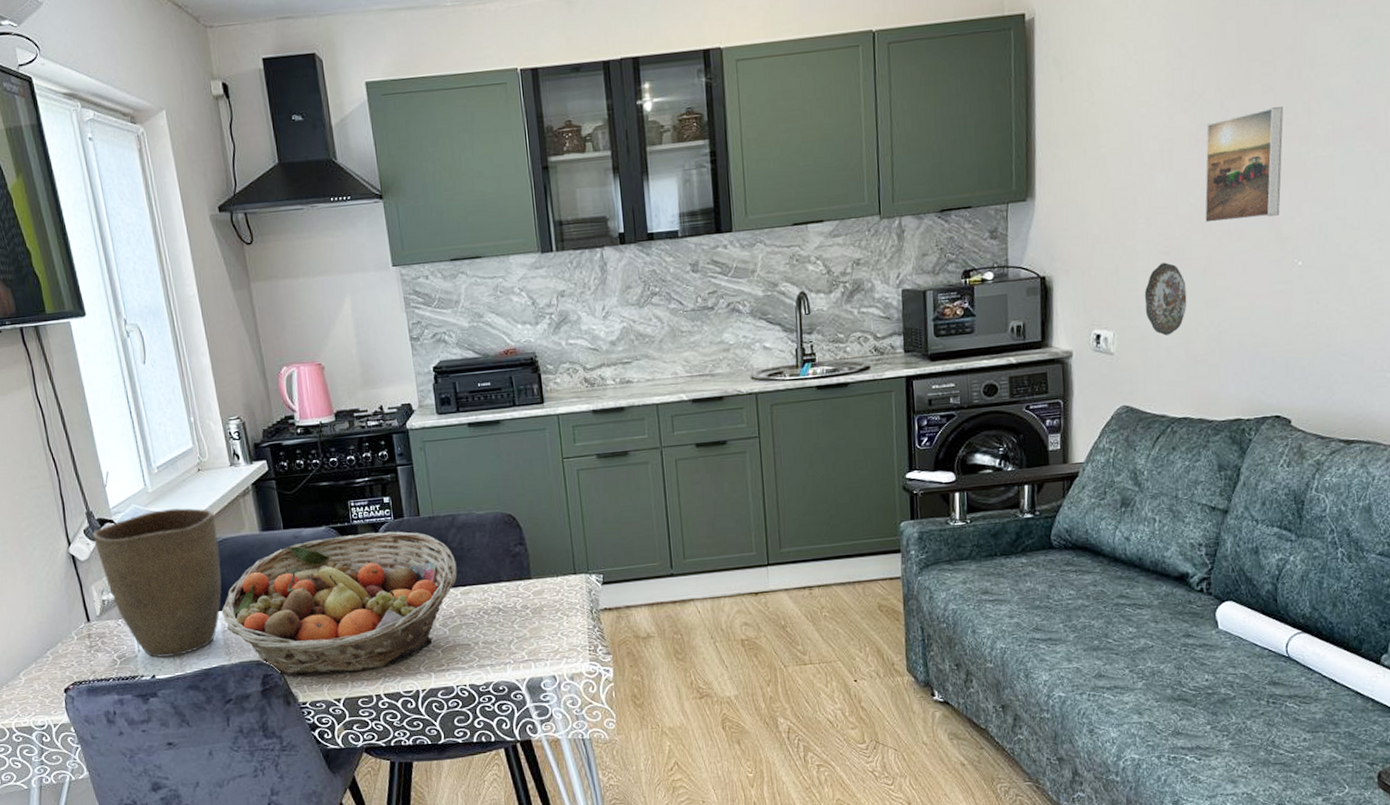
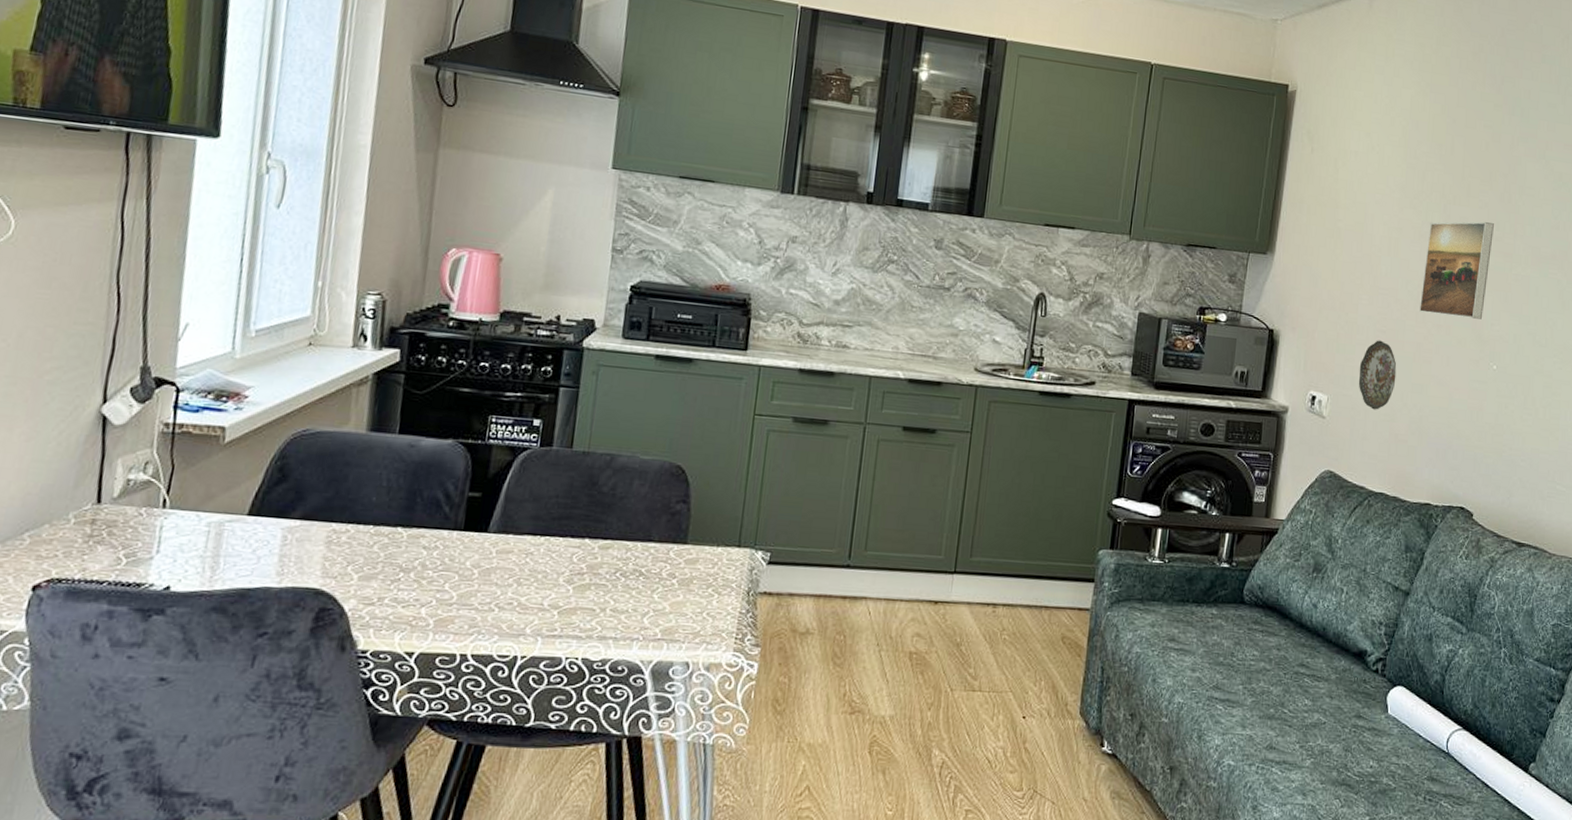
vase: present [93,508,222,658] -> none [140,381,314,567]
fruit basket: present [221,531,458,676] -> none [286,453,603,623]

